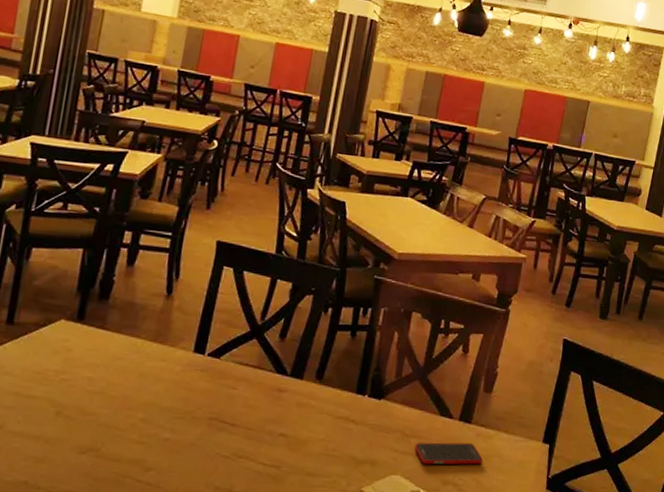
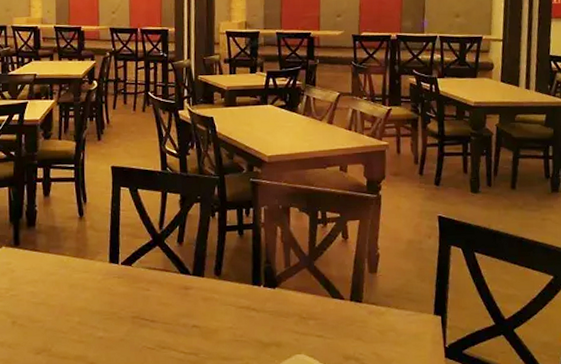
cell phone: present [415,442,483,465] -> none [313,321,379,343]

